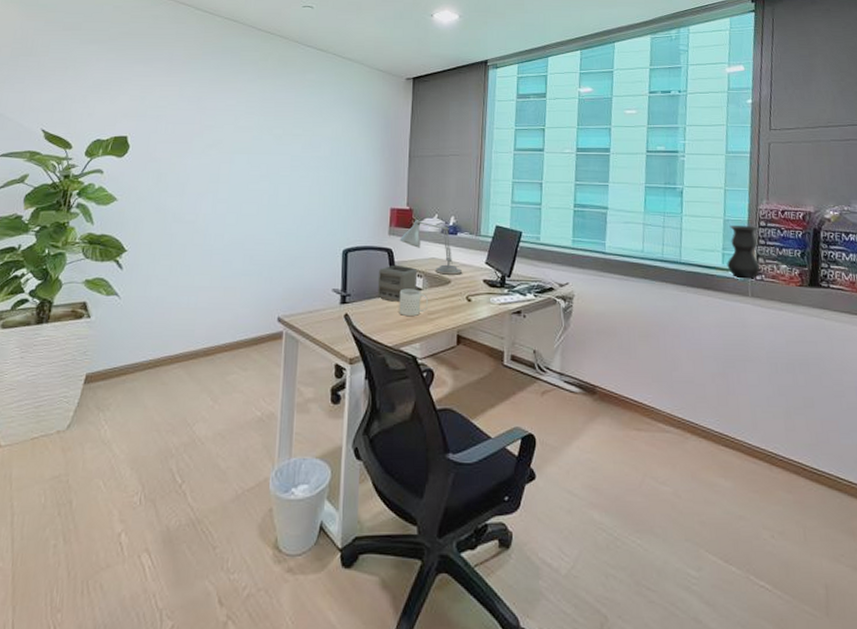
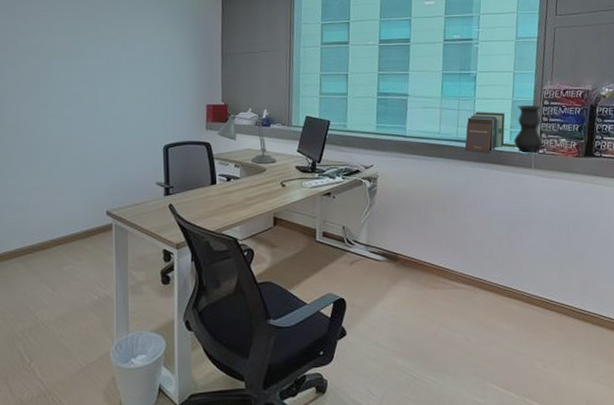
desk organizer: present [377,264,418,303] -> none [198,157,235,192]
mug: present [399,289,428,317] -> none [219,178,246,204]
books: none [671,230,717,277] -> present [464,111,506,154]

